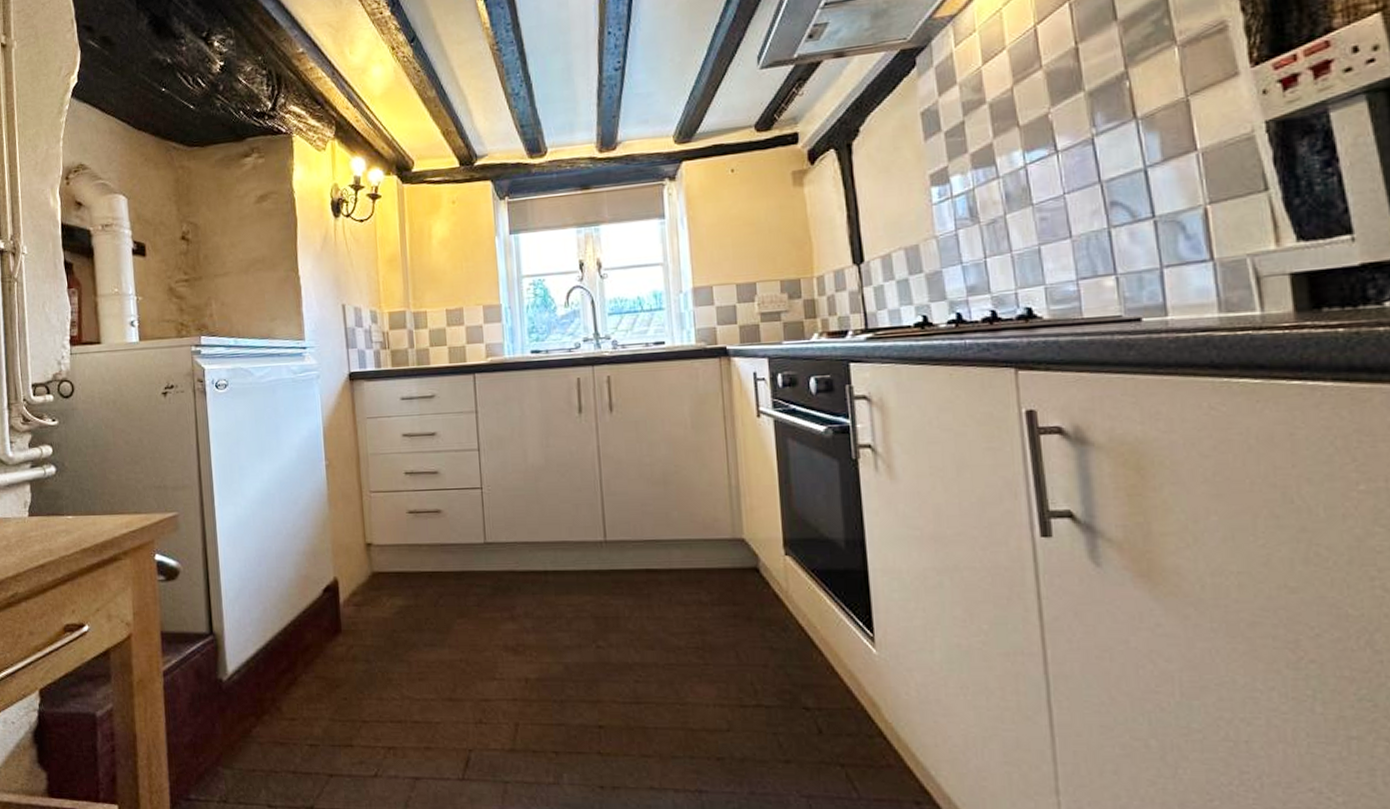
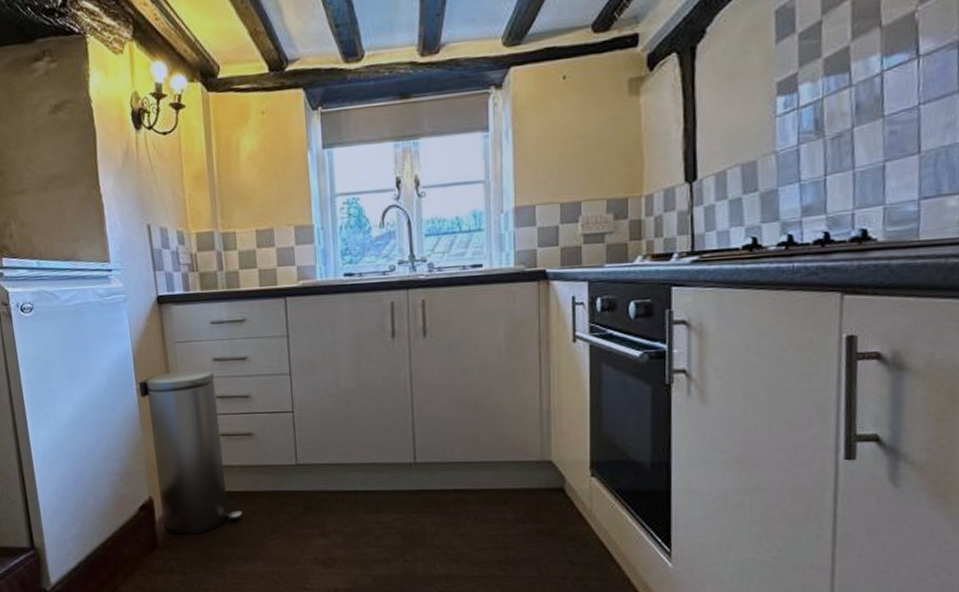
pedal bin: none [327,446,430,619] -> present [138,370,243,535]

